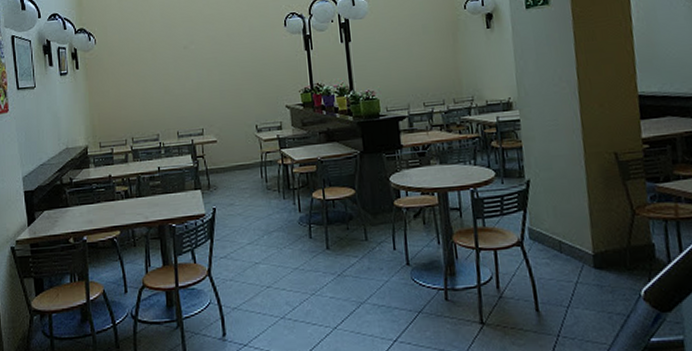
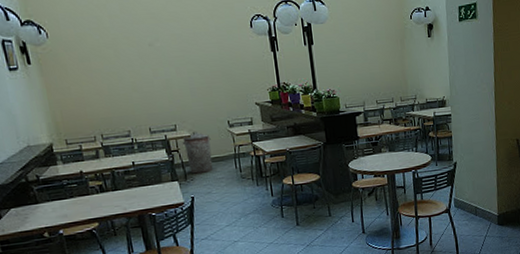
trash can: none [208,135,238,182] -> present [182,131,214,174]

